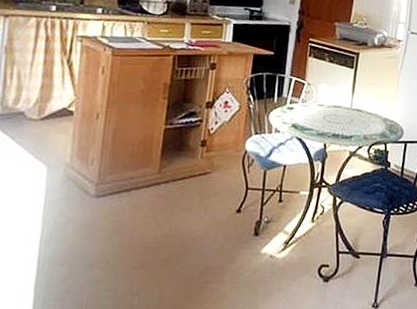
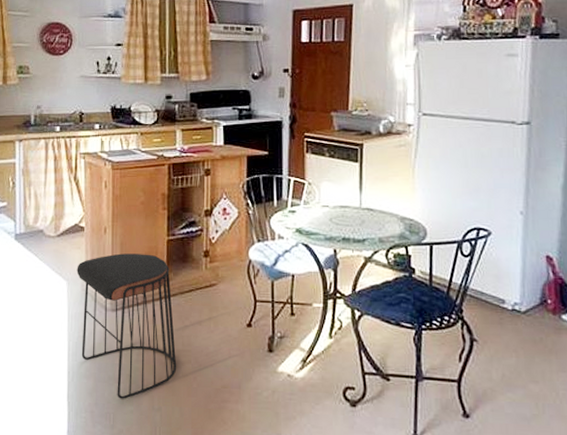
stool: none [56,140,164,285] -> present [76,253,177,399]

